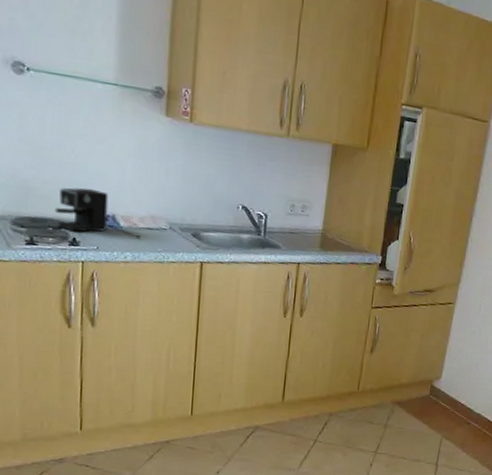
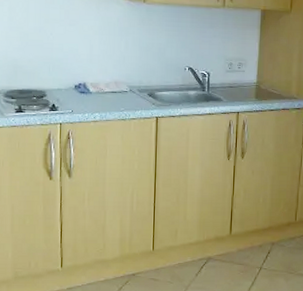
coffee maker: present [54,187,141,239] -> none [37,62,106,101]

